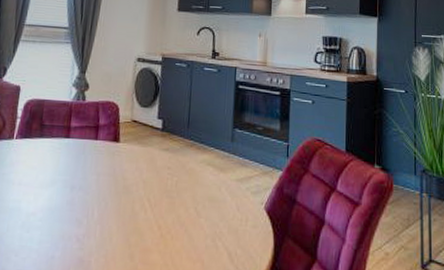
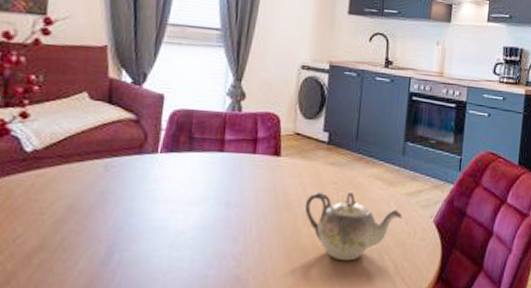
teapot: none [141,176,234,247] -> present [304,191,403,261]

